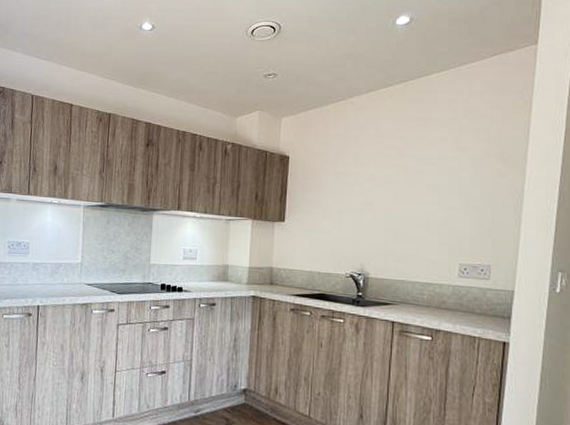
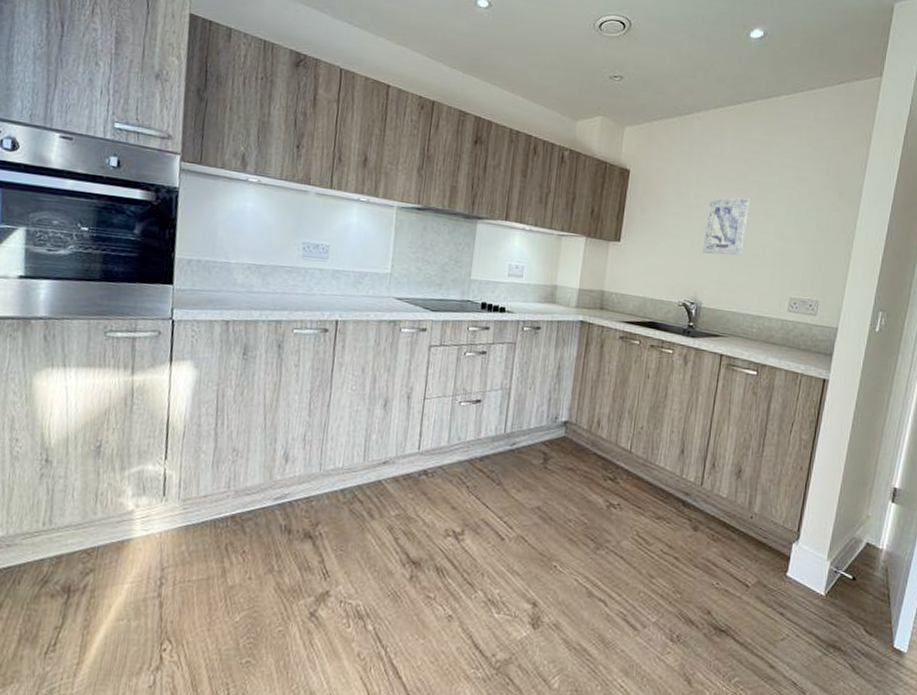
wall art: none [366,172,410,227] -> present [702,197,750,256]

